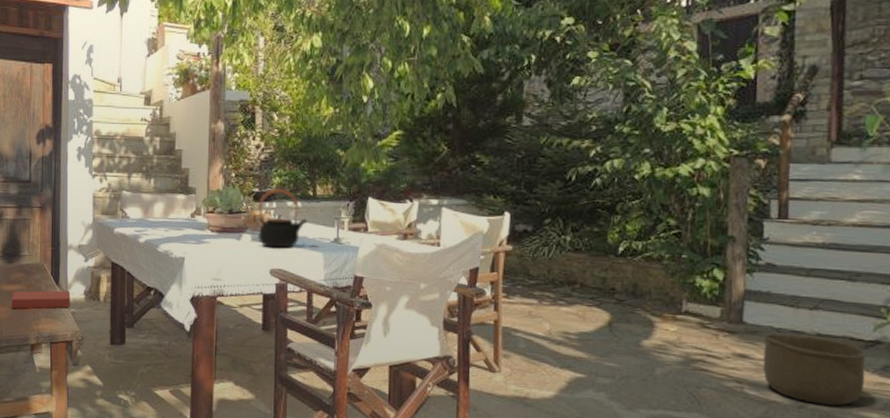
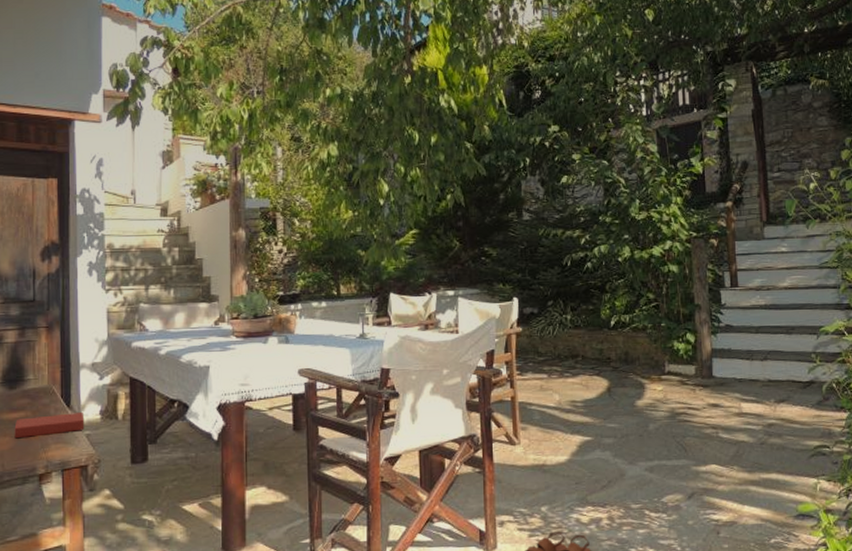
teapot: present [258,188,308,249] -> none [284,290,333,349]
basket: present [762,333,867,406] -> none [729,382,807,439]

